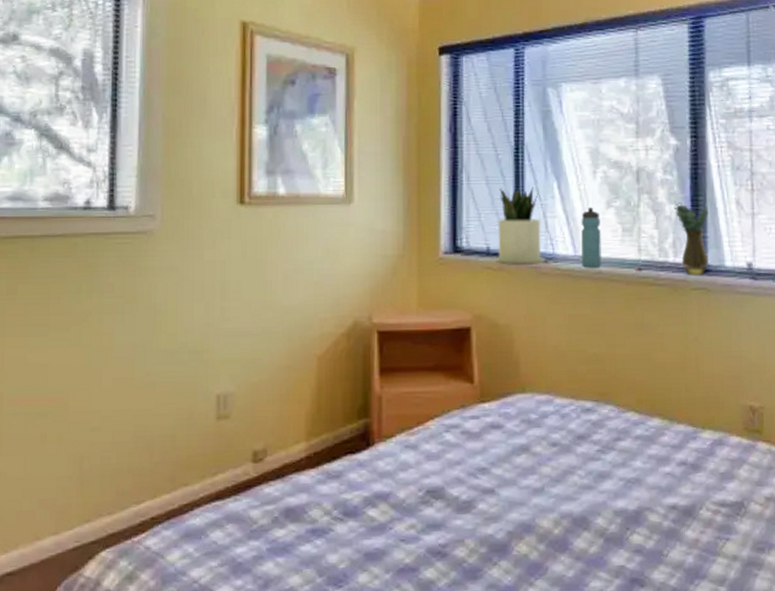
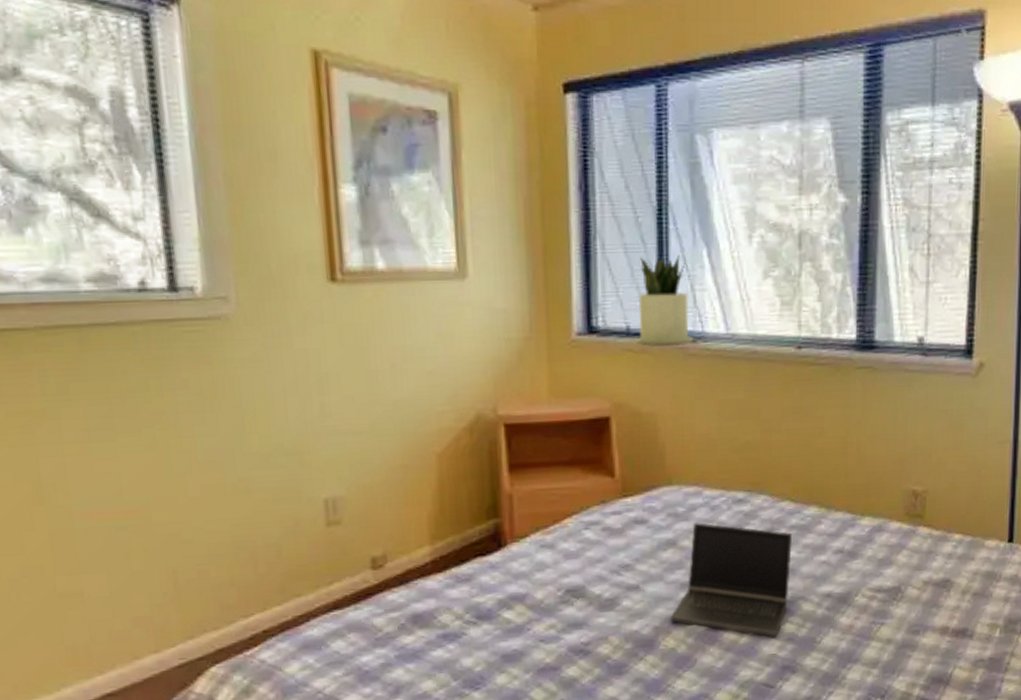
laptop computer: none [523,429,638,548] -> present [670,522,793,637]
water bottle: present [581,207,602,269] -> none [734,277,757,348]
vase: present [673,201,708,277] -> none [839,268,878,354]

